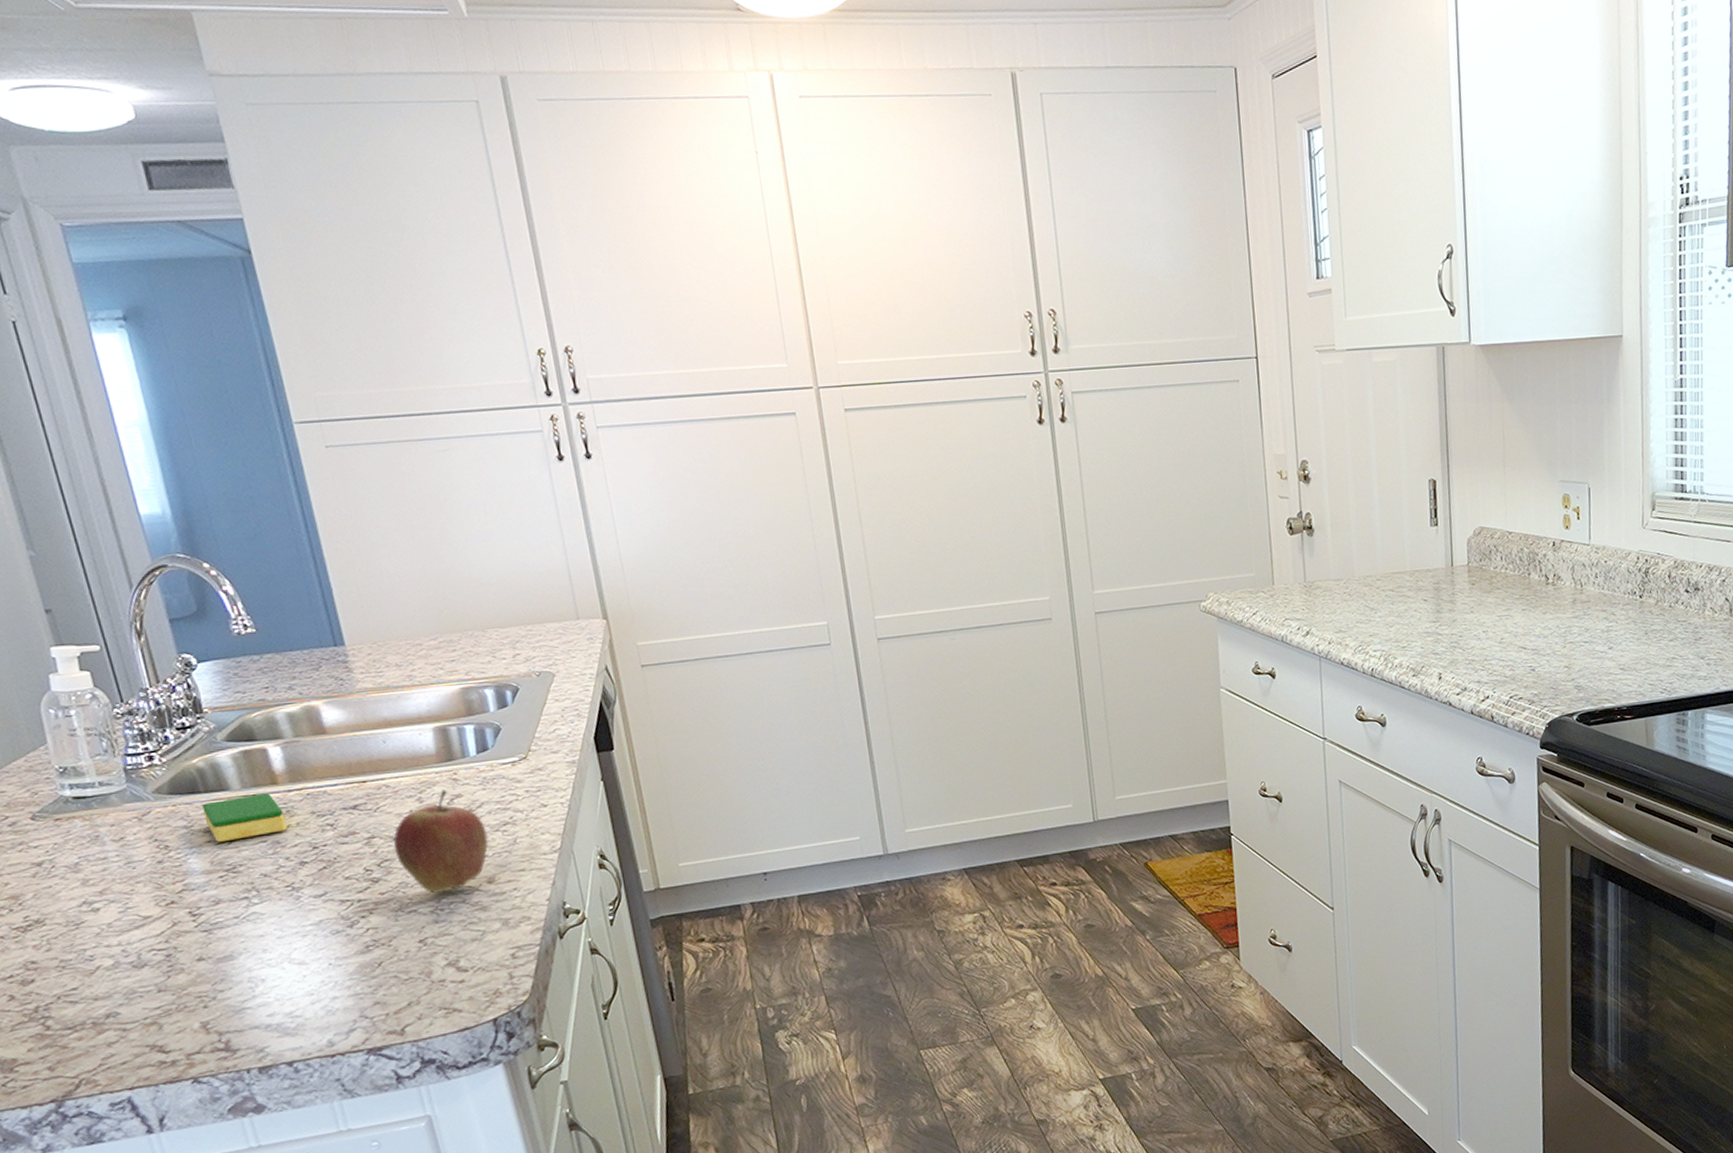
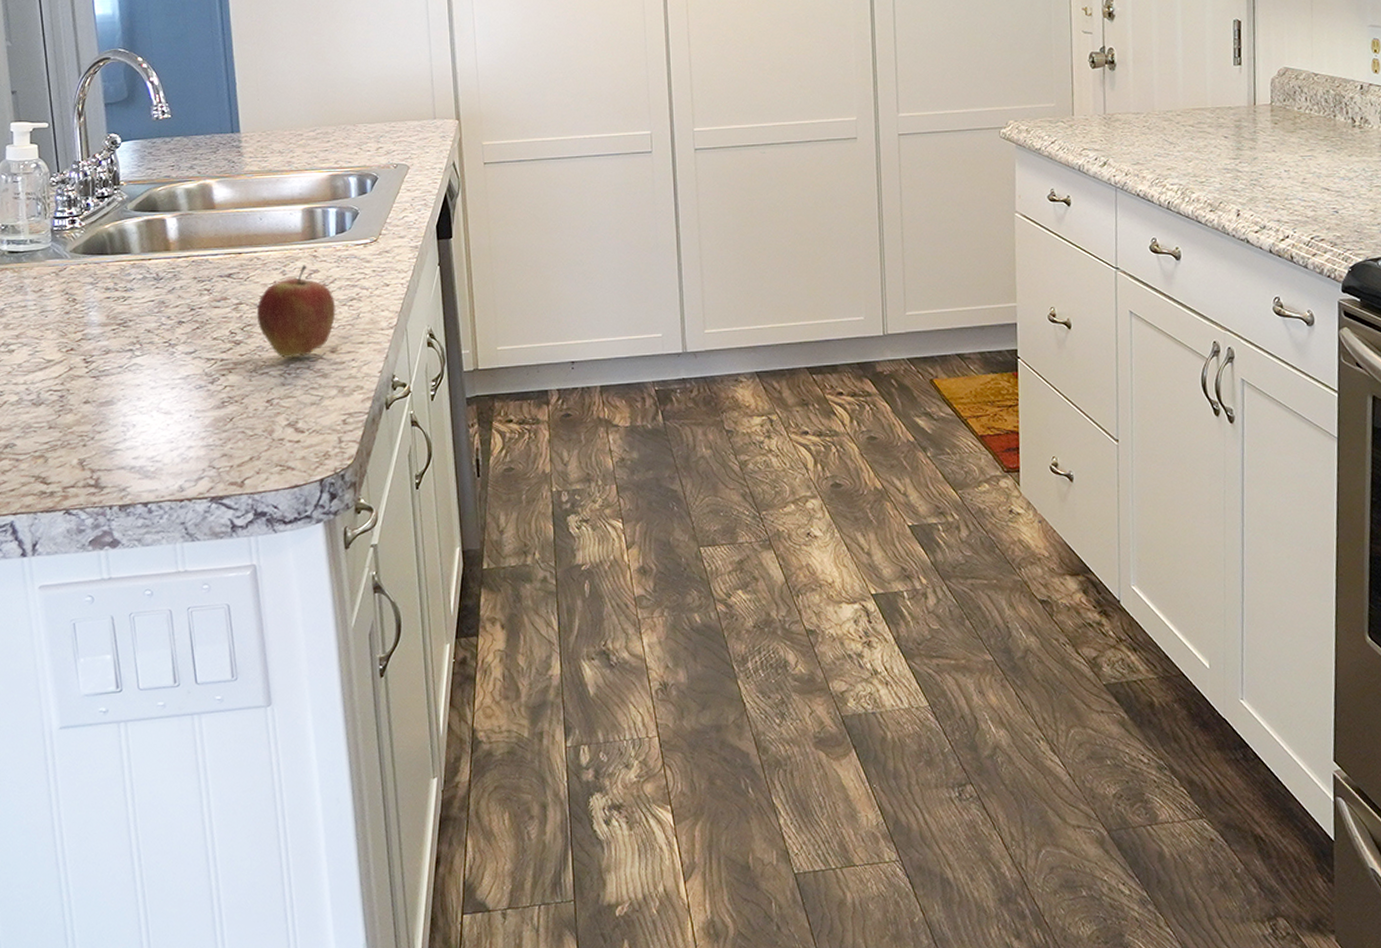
dish sponge: present [202,793,288,843] -> none [107,258,172,300]

